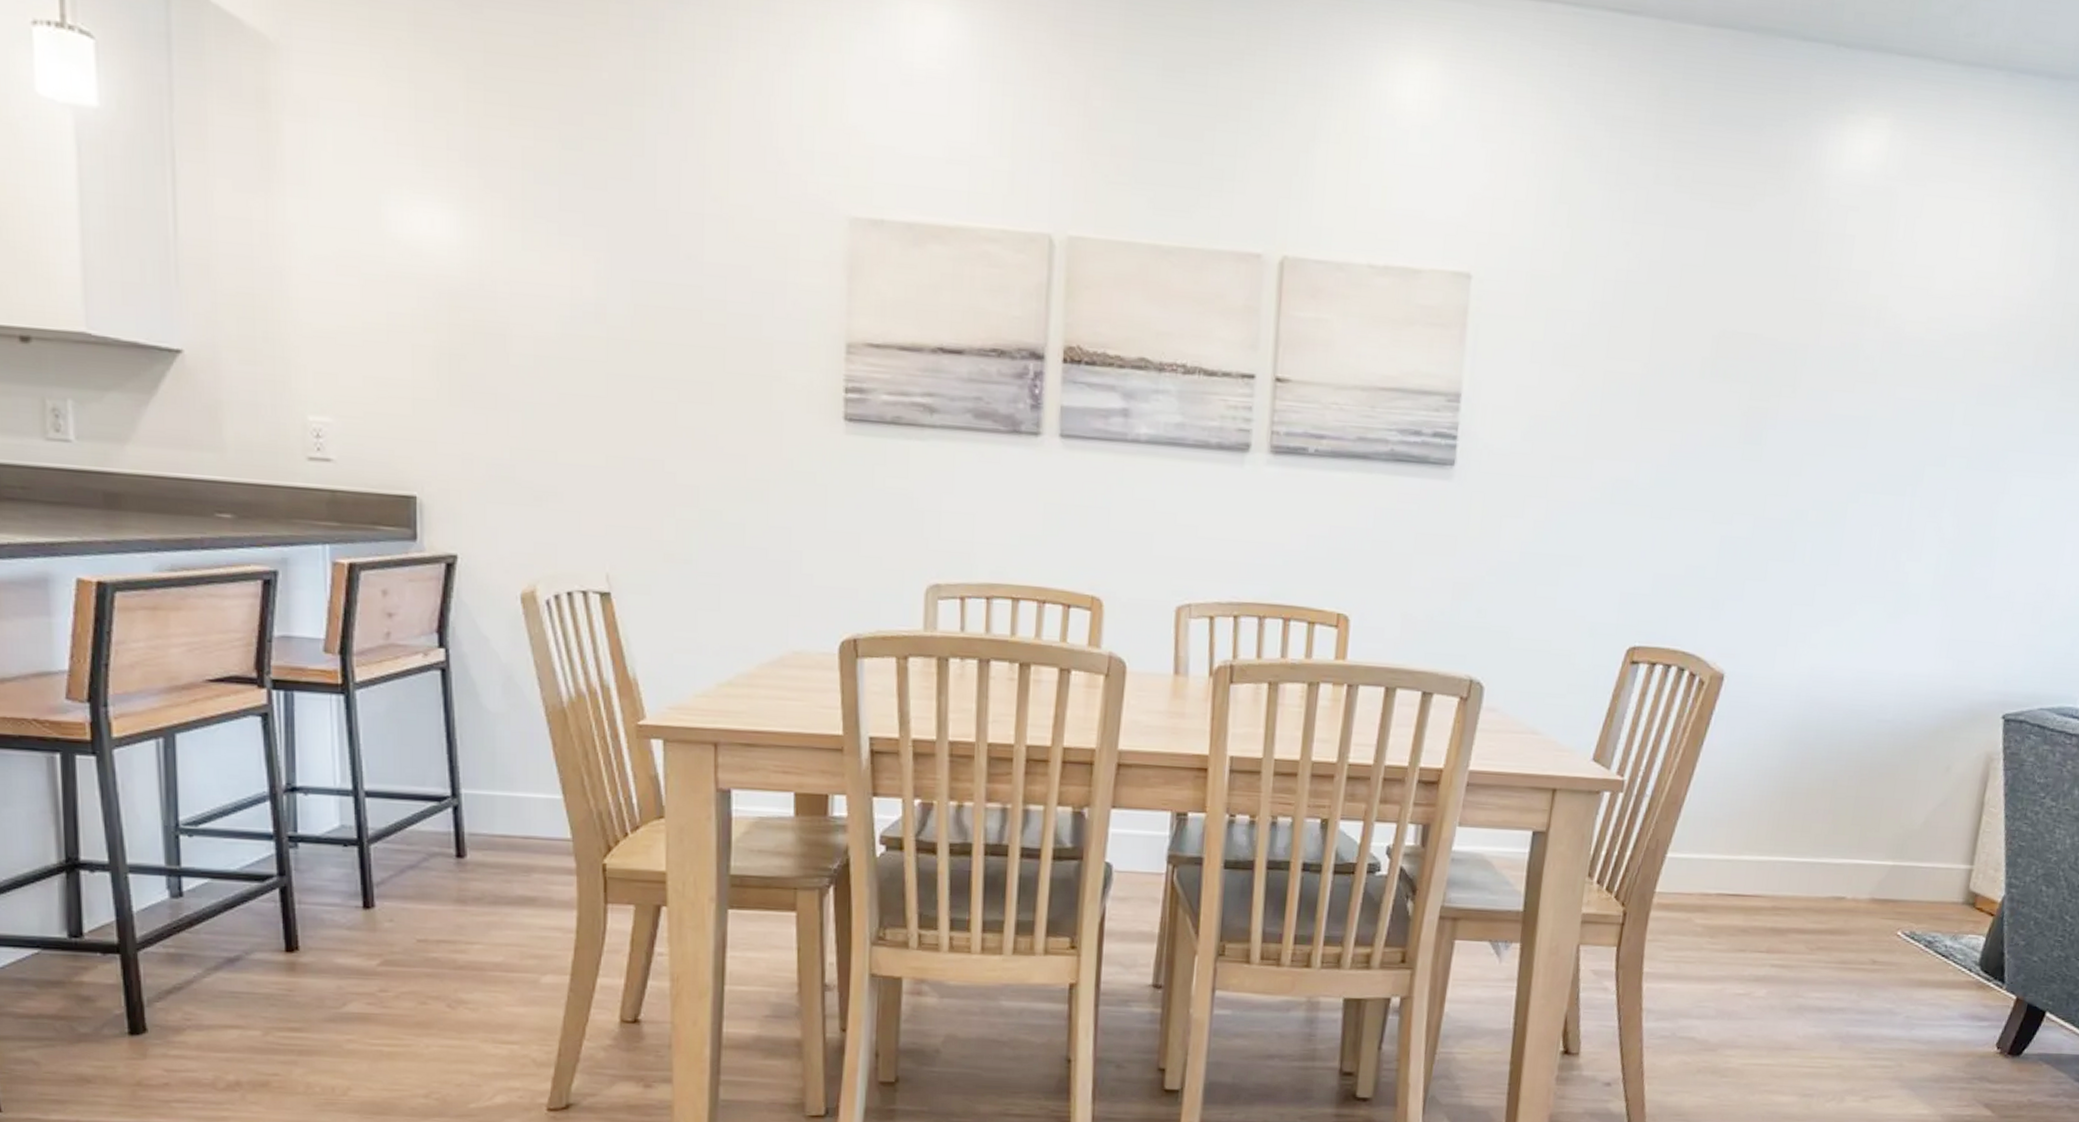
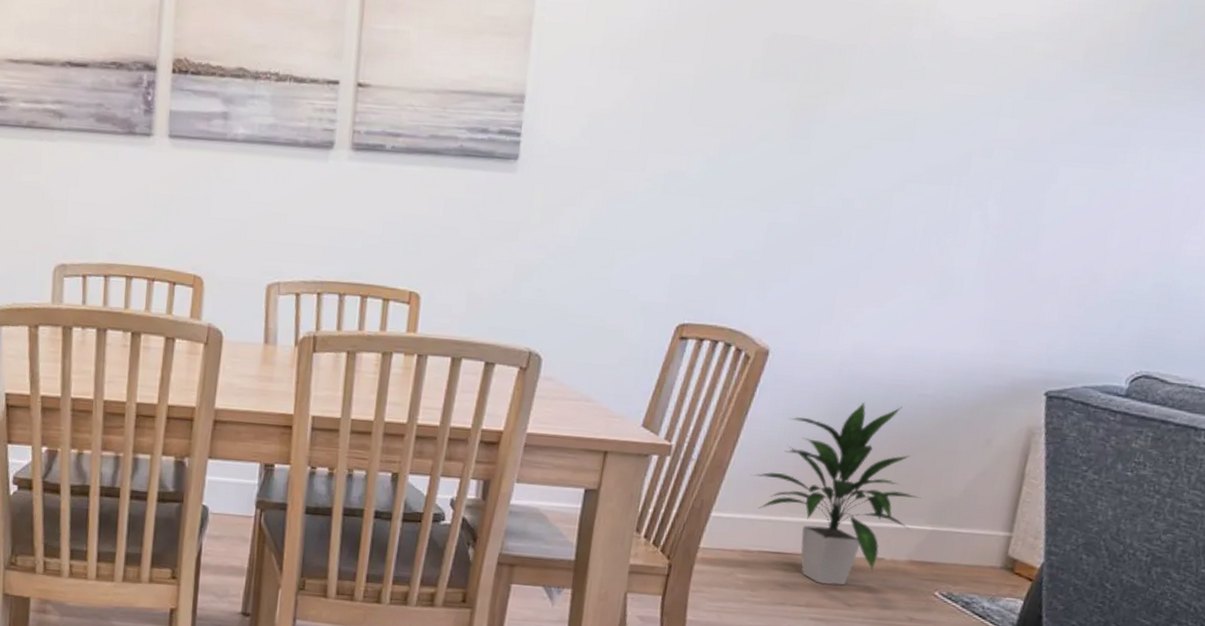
indoor plant: none [1708,729,1882,929] -> present [751,402,921,586]

